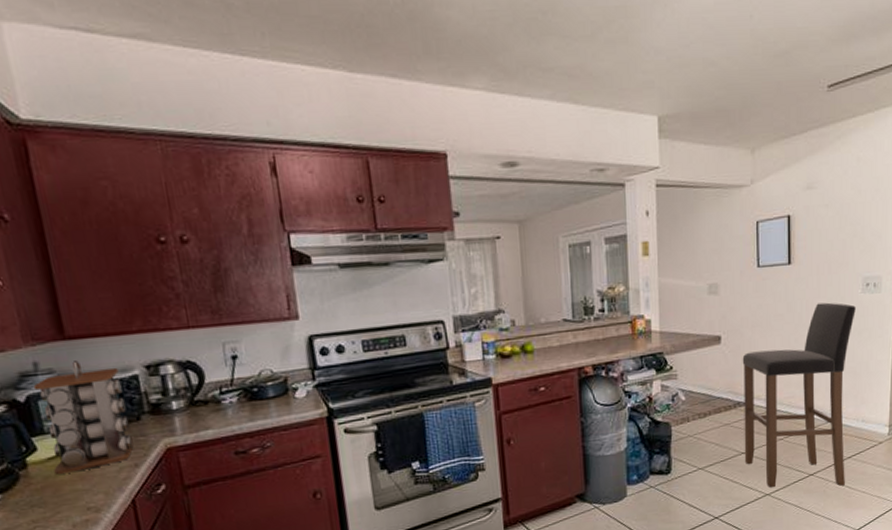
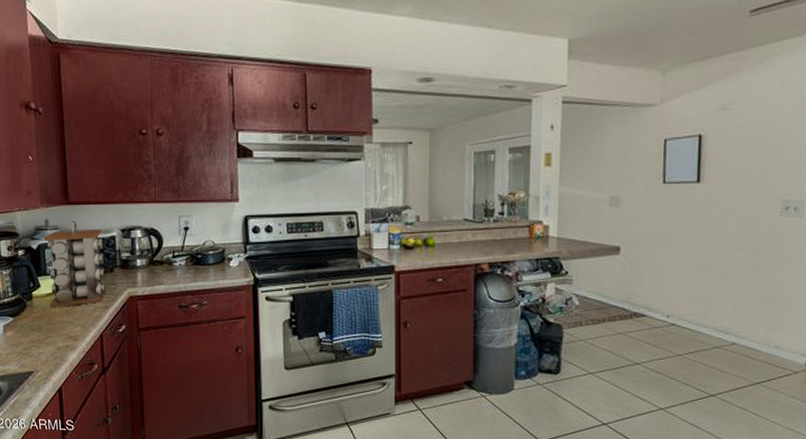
bar stool: present [742,302,856,487] -> none [638,223,772,412]

